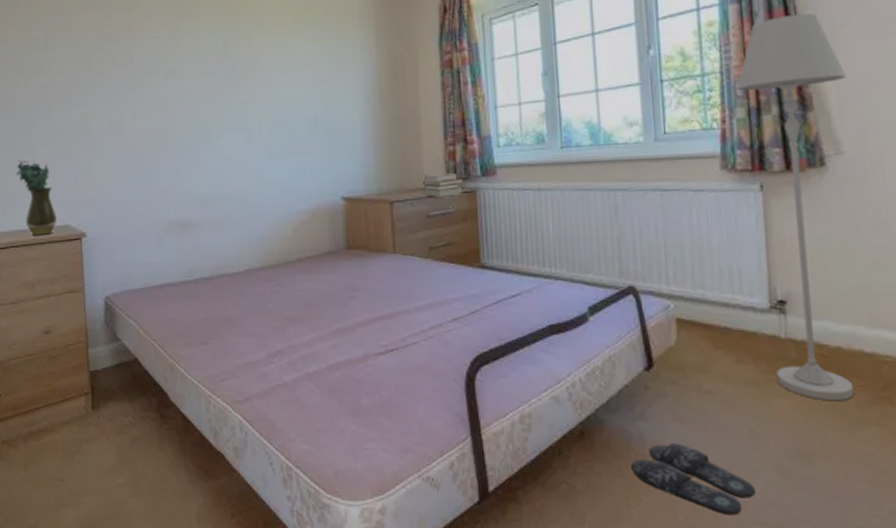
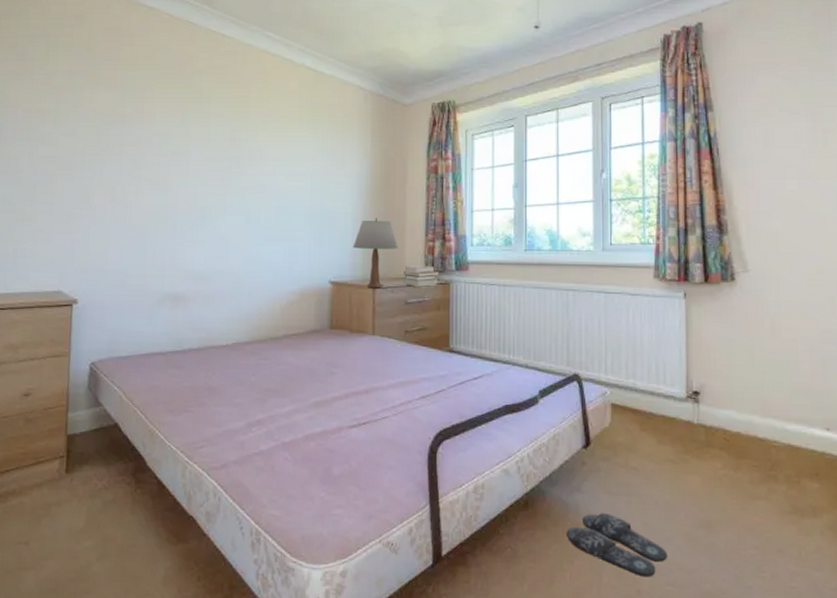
vase: present [16,160,57,235] -> none [11,225,49,299]
table lamp: none [364,123,415,203] -> present [353,217,398,289]
floor lamp: present [736,13,854,402] -> none [669,154,754,479]

